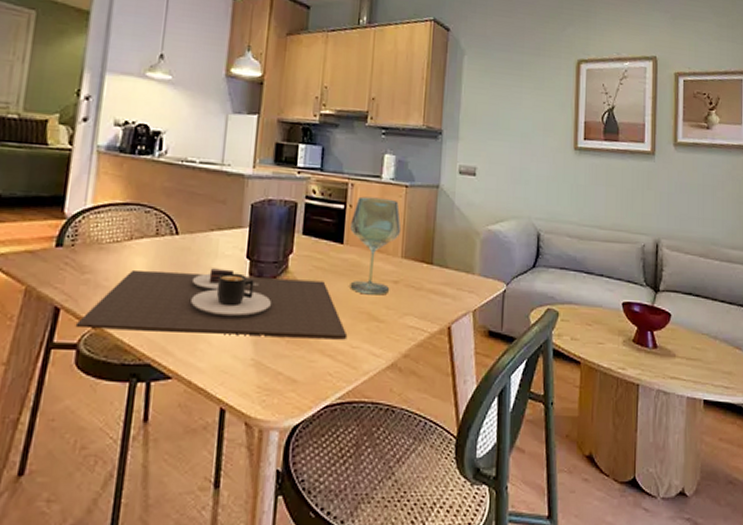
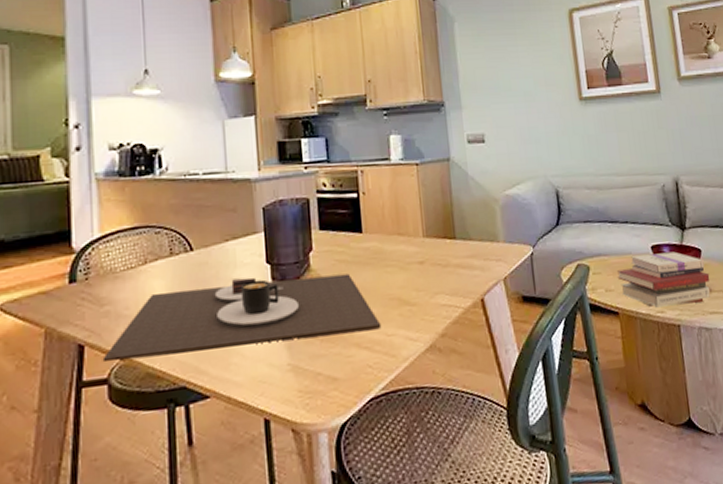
wine glass: present [349,196,402,295] -> none [365,179,419,281]
books: none [584,309,676,365] -> present [617,251,711,308]

